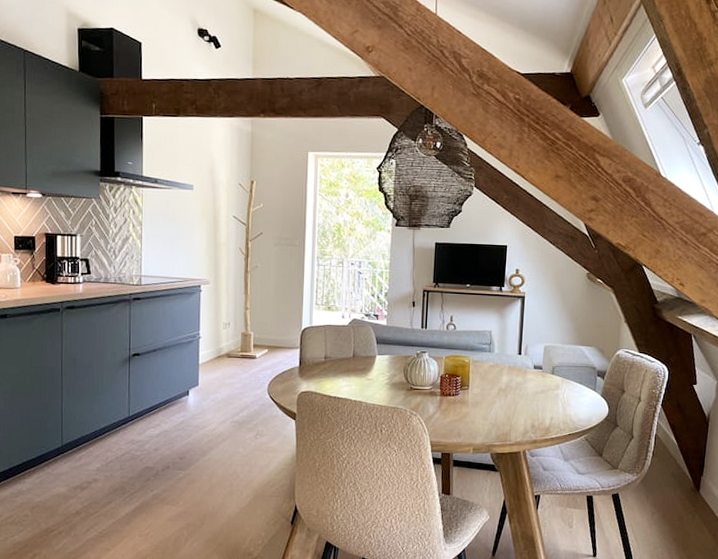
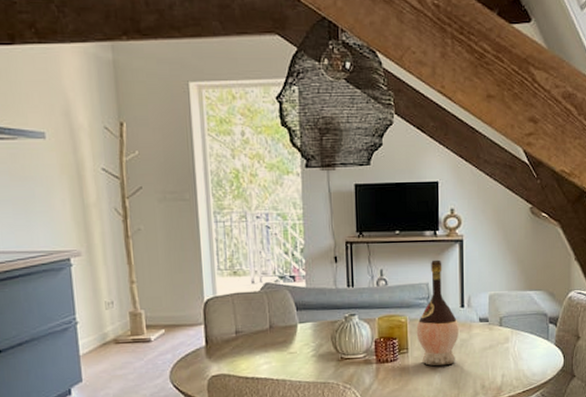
wine bottle: none [477,311,516,404] -> present [416,259,460,366]

